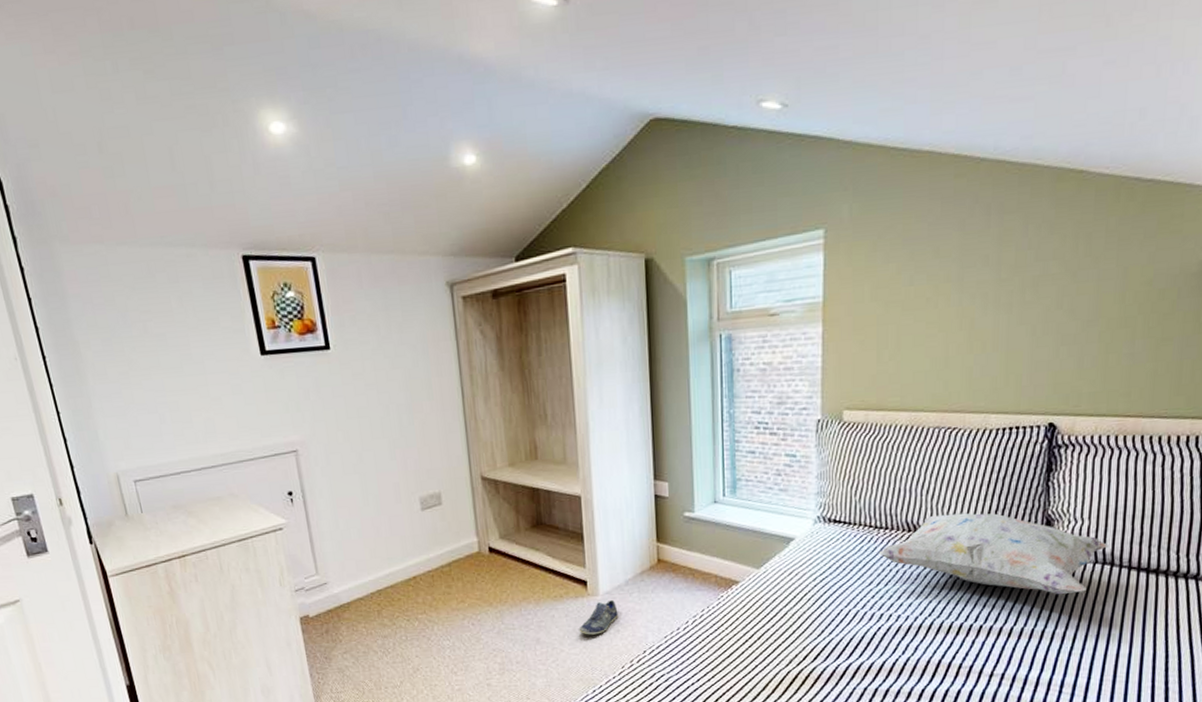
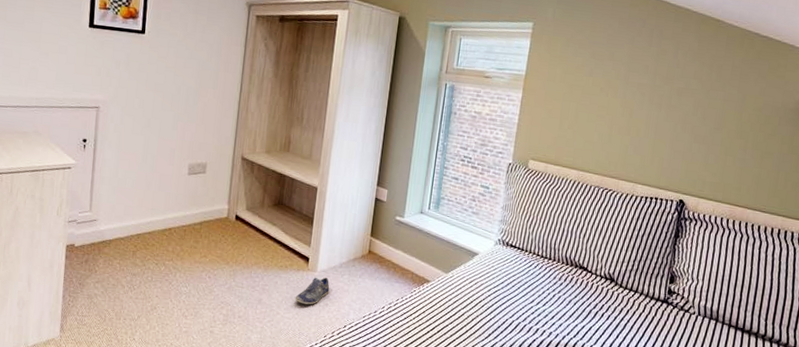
decorative pillow: present [879,512,1109,595] -> none [542,255,715,339]

